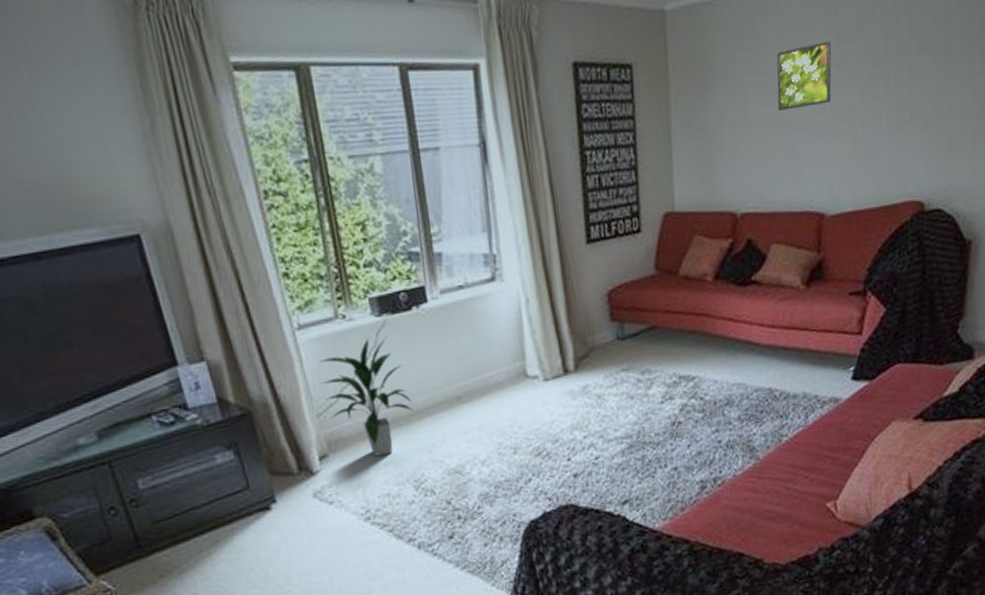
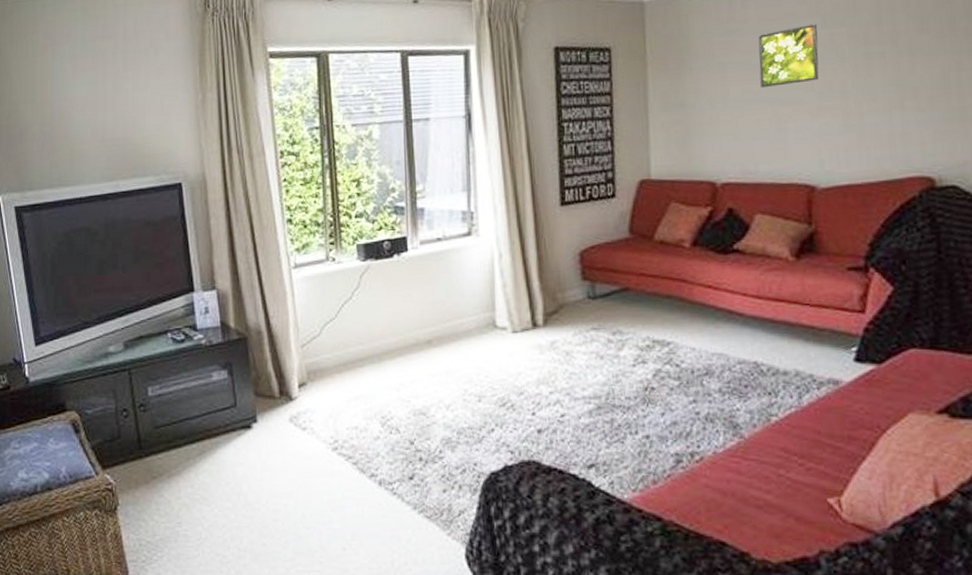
indoor plant: present [319,337,414,457] -> none [308,279,387,389]

